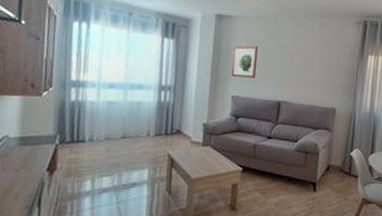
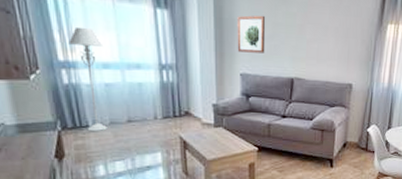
floor lamp: none [82,51,112,147] -> present [68,26,107,132]

